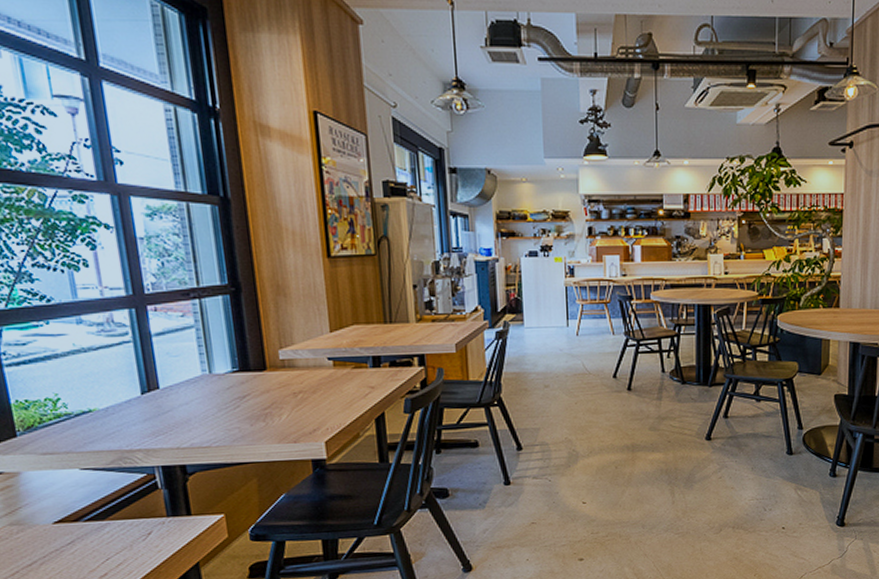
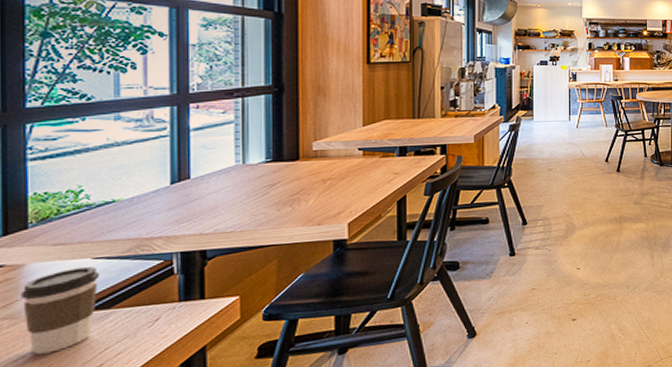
coffee cup: none [22,476,92,561] -> present [21,266,100,355]

